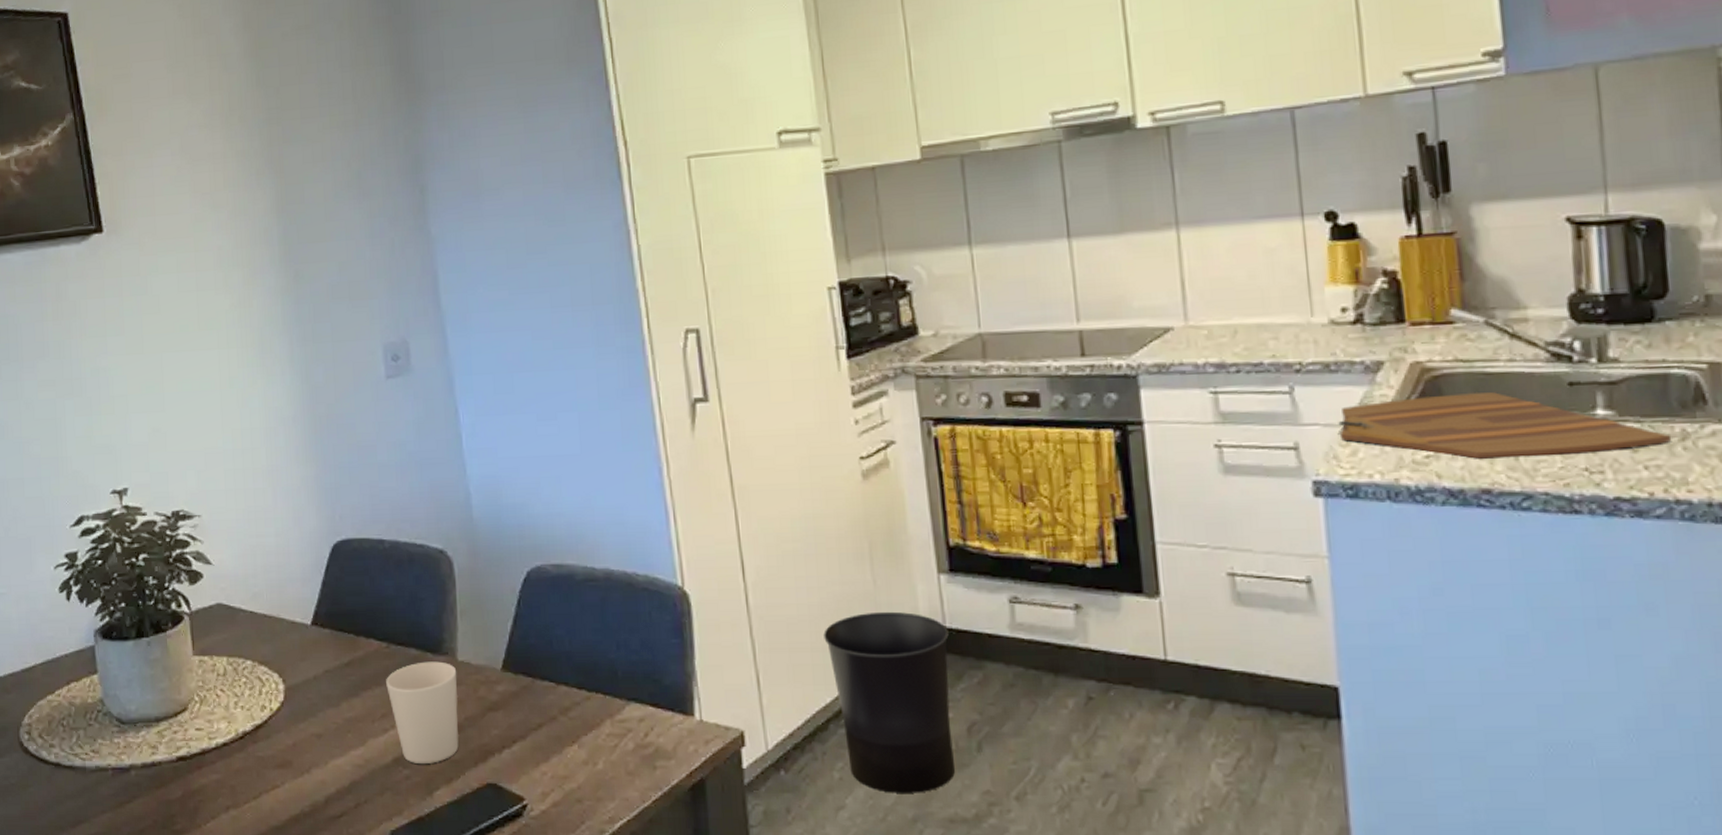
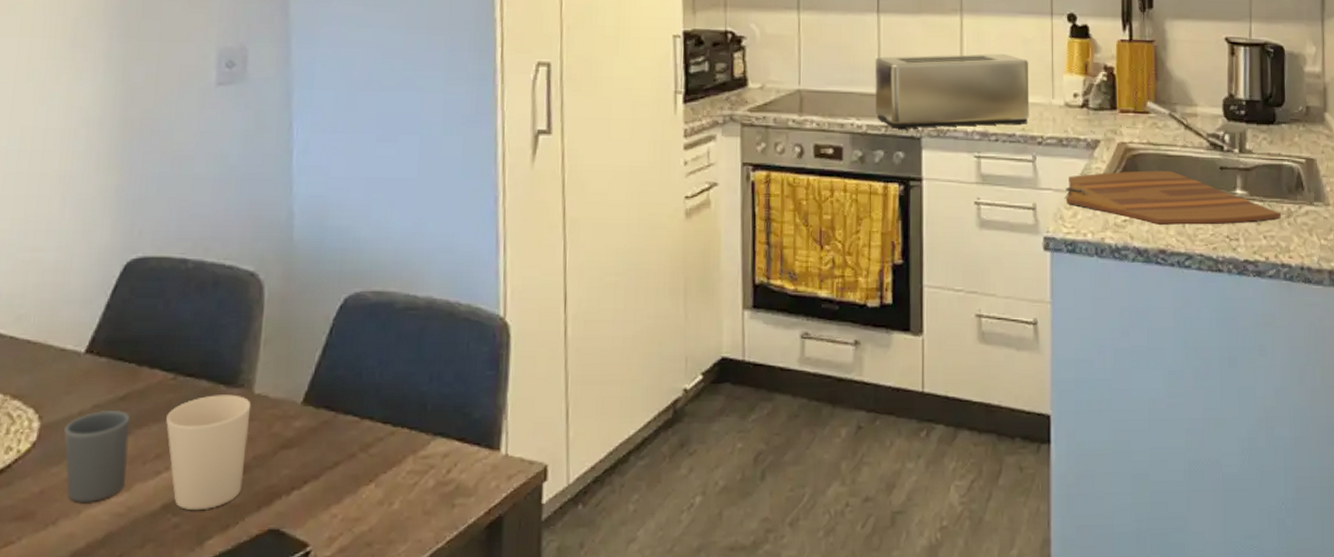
mug: none [304,675,360,755] -> present [63,411,131,503]
waste bin: present [824,611,955,793] -> none [634,345,747,524]
toaster: none [1070,268,1281,368] -> present [875,53,1029,129]

